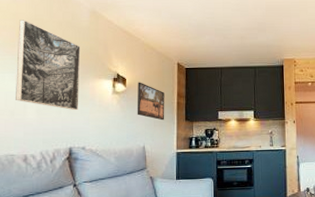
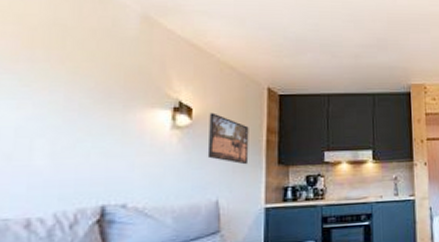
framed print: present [16,20,81,110] -> none [16,24,124,152]

